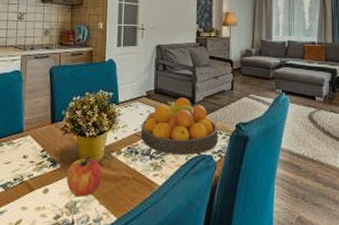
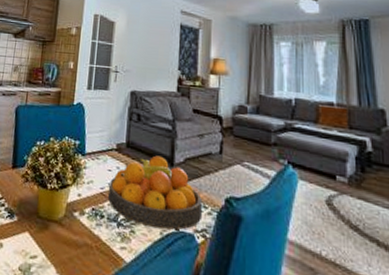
apple: present [66,157,102,197] -> none [22,212,62,261]

